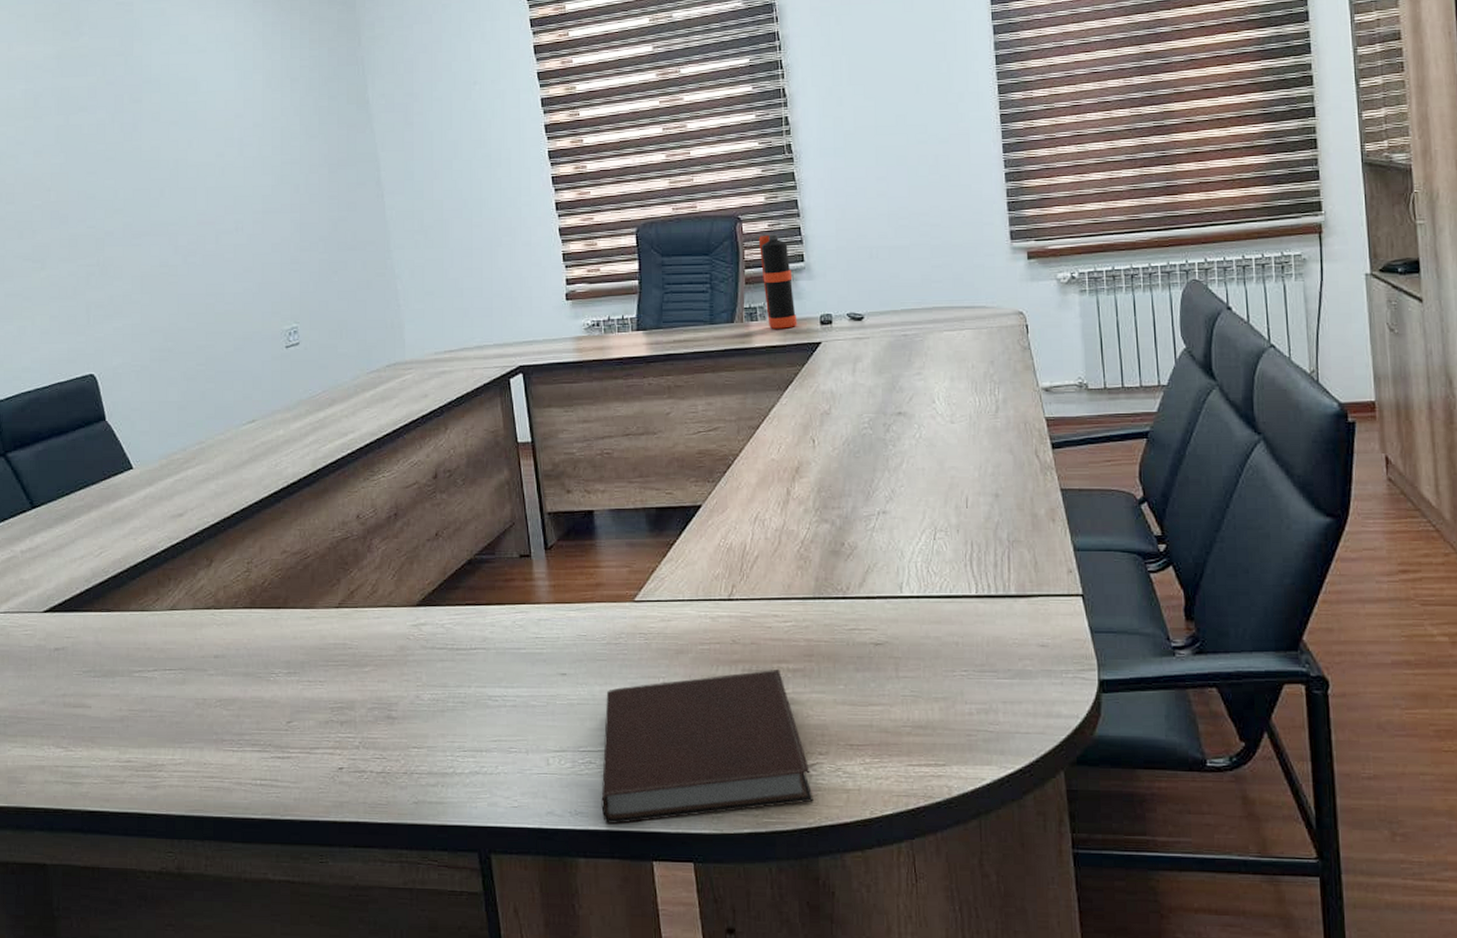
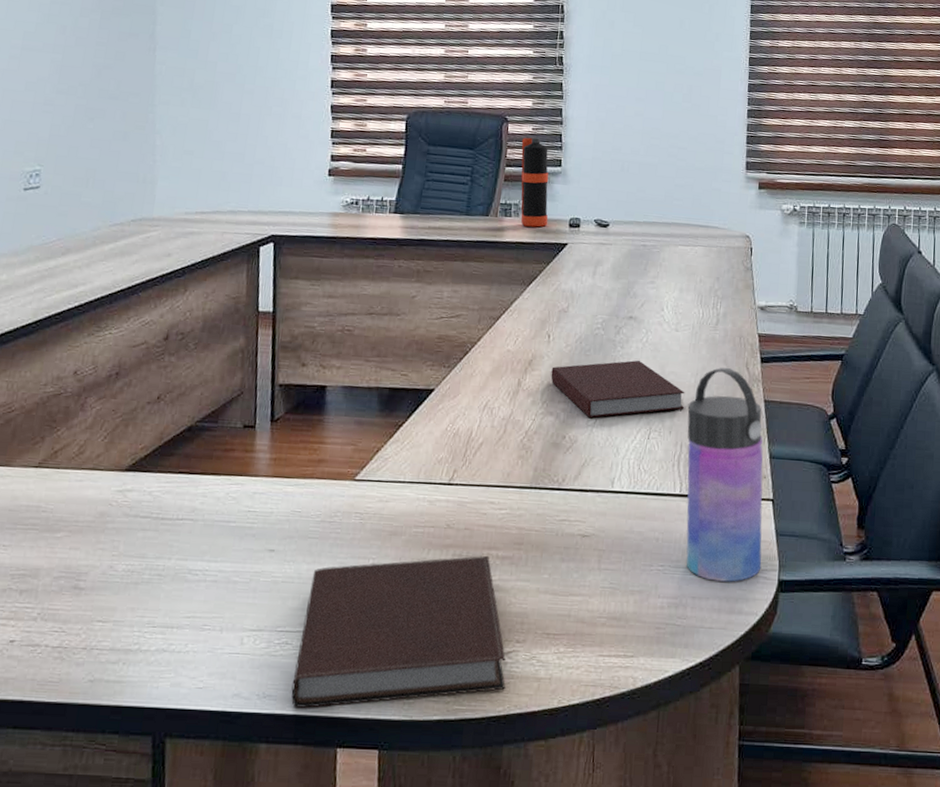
notebook: none [820,457,972,522] -> present [551,360,685,418]
water bottle: none [974,458,1078,684] -> present [686,368,763,582]

